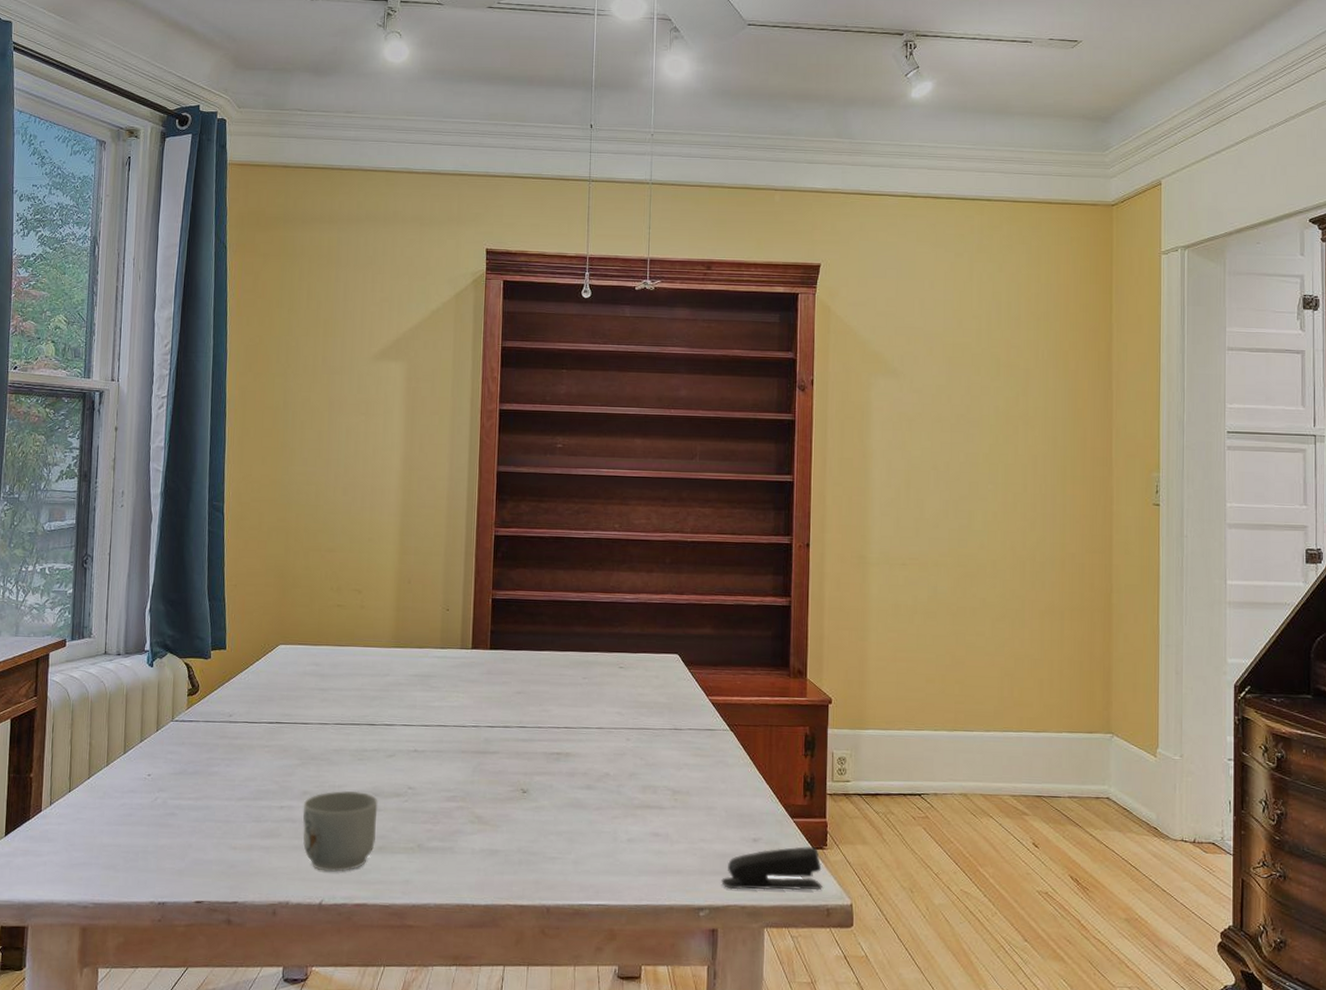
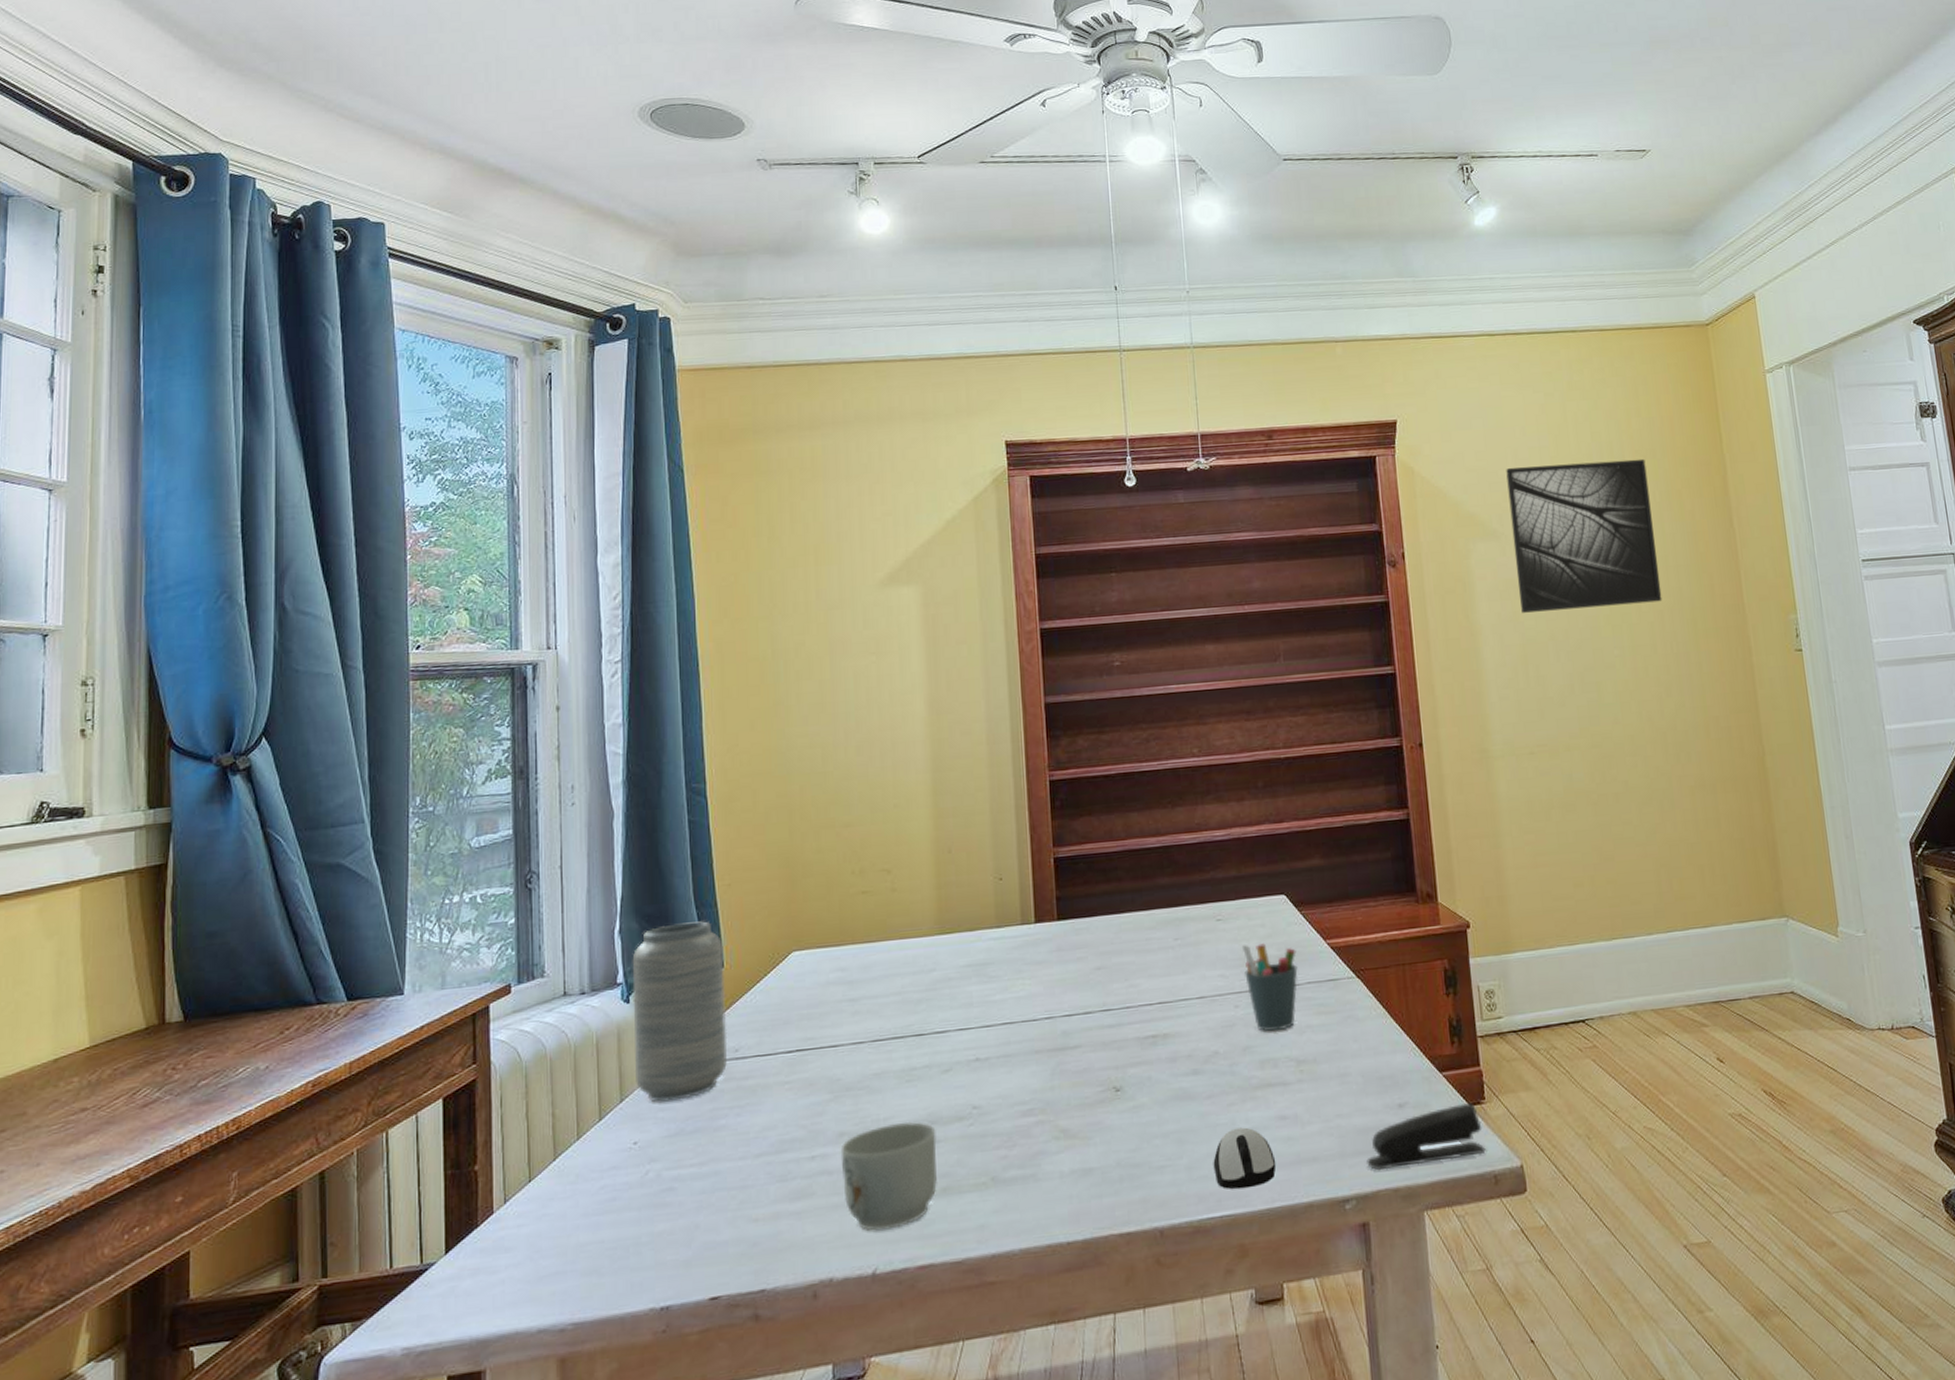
vase: none [152,610,227,748] -> present [632,921,728,1102]
computer mouse: none [595,837,647,886] -> present [1213,1127,1277,1190]
pen holder: none [637,691,683,764] -> present [1241,943,1298,1031]
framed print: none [910,316,1039,448] -> present [1506,458,1662,613]

